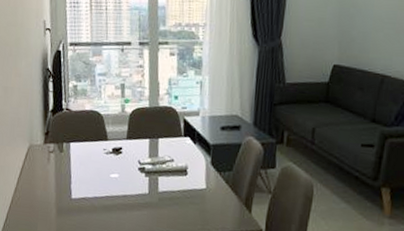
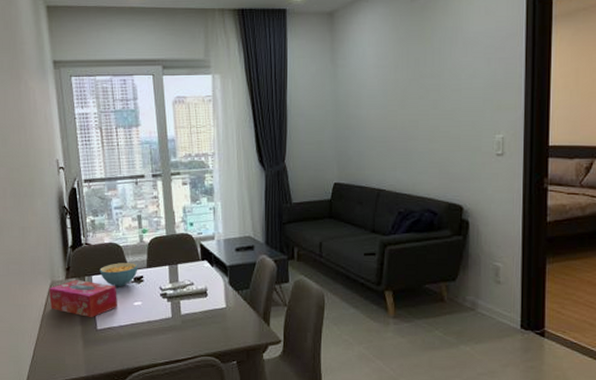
tissue box: none [26,145,95,186] -> present [49,280,118,317]
cereal bowl: none [78,131,118,157] -> present [99,263,138,287]

